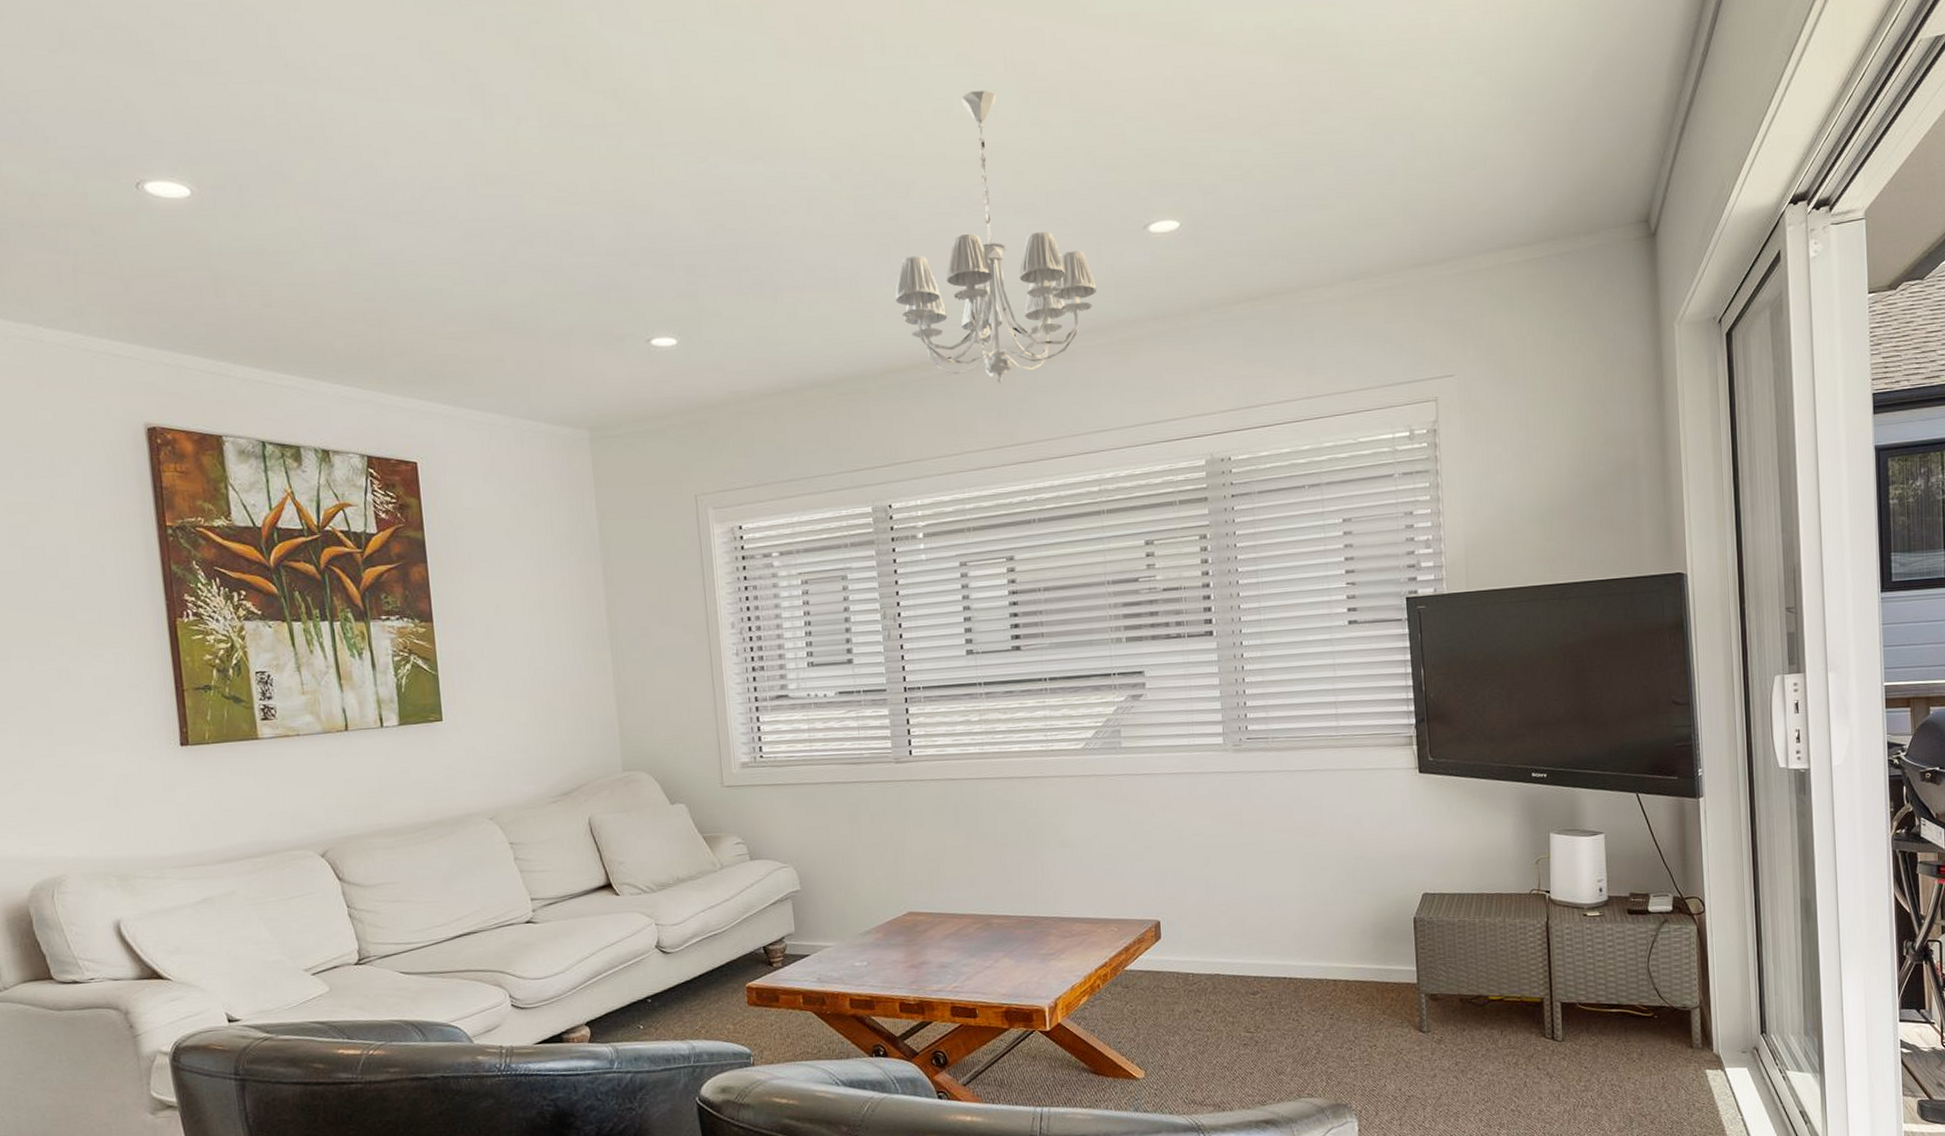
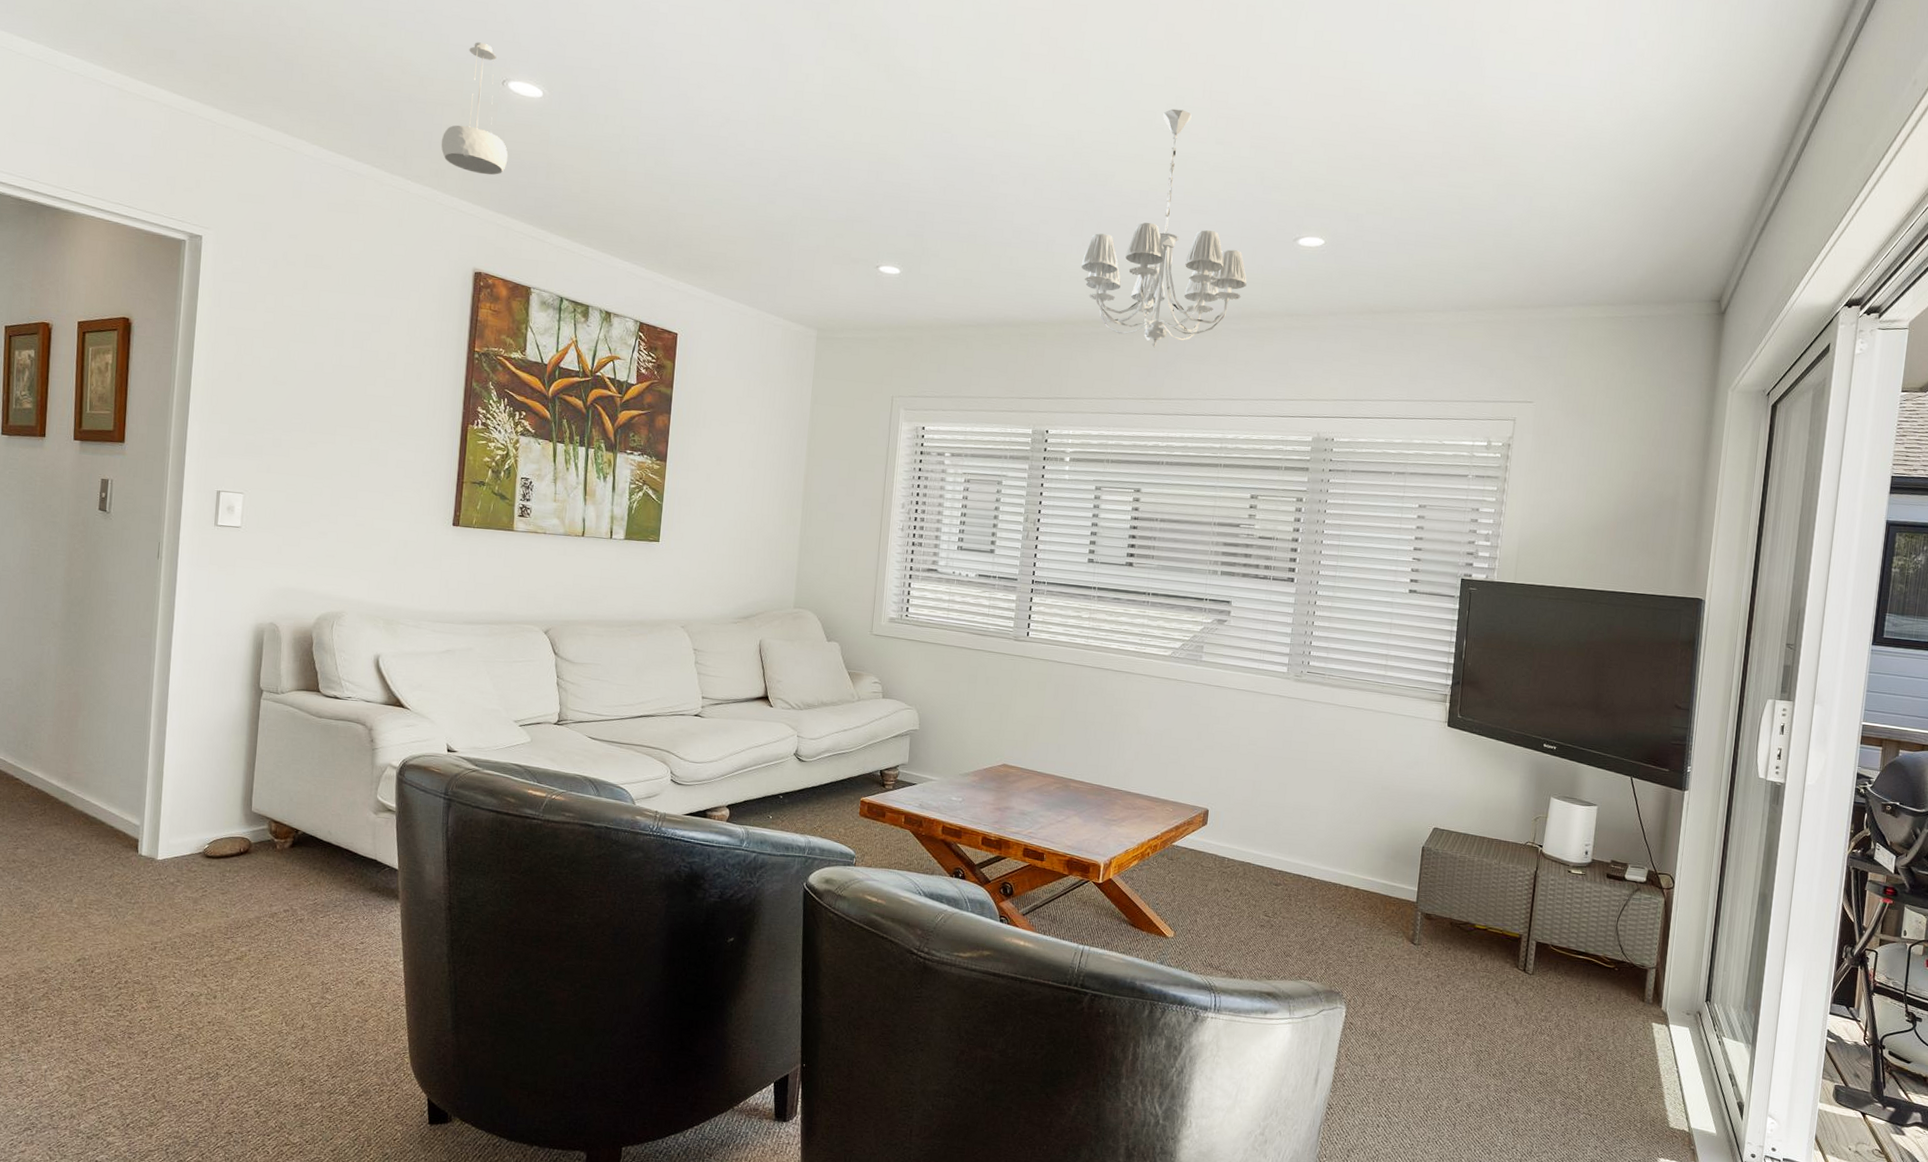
pendant light: none [72,139,163,305] -> present [441,42,509,175]

